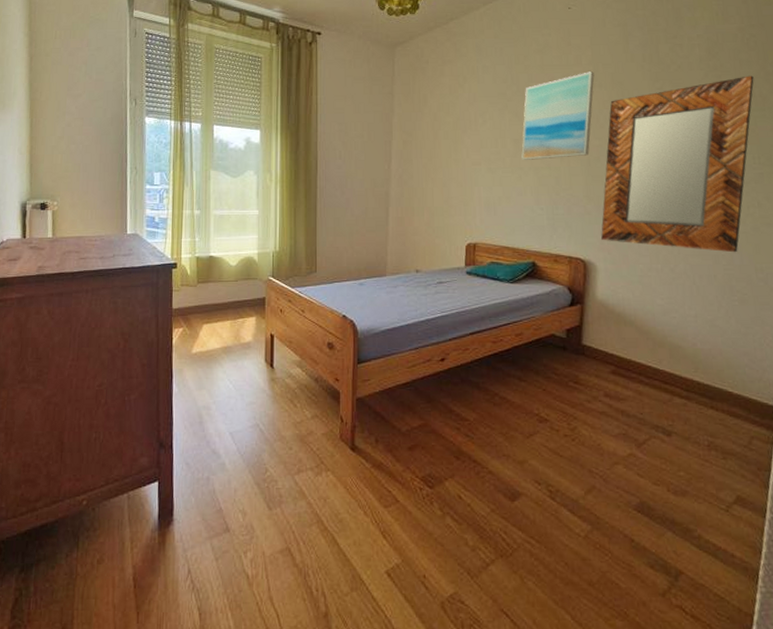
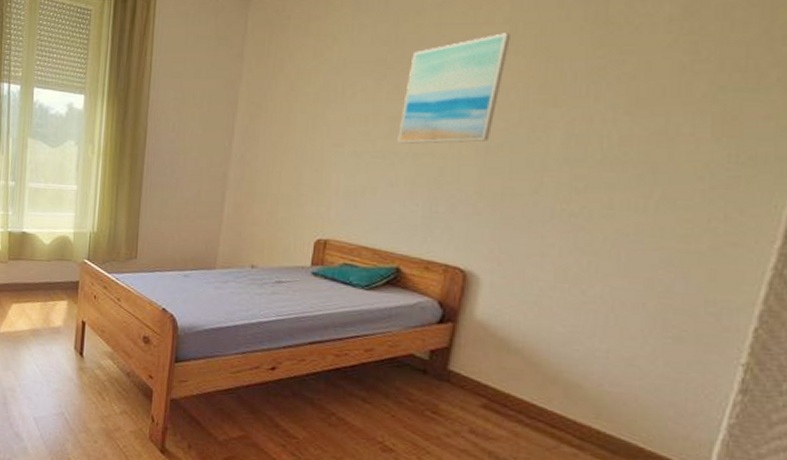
home mirror: present [601,75,754,253] -> none [491,42,750,278]

